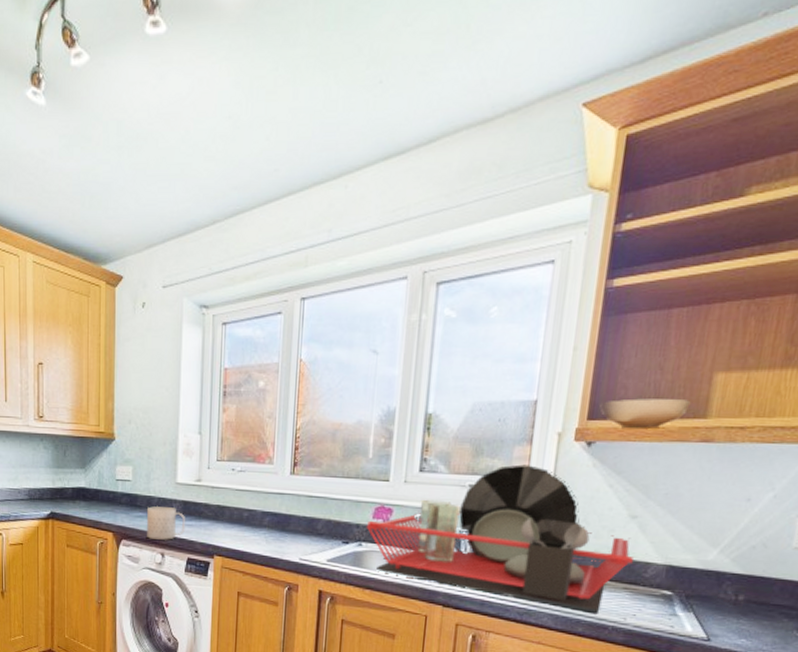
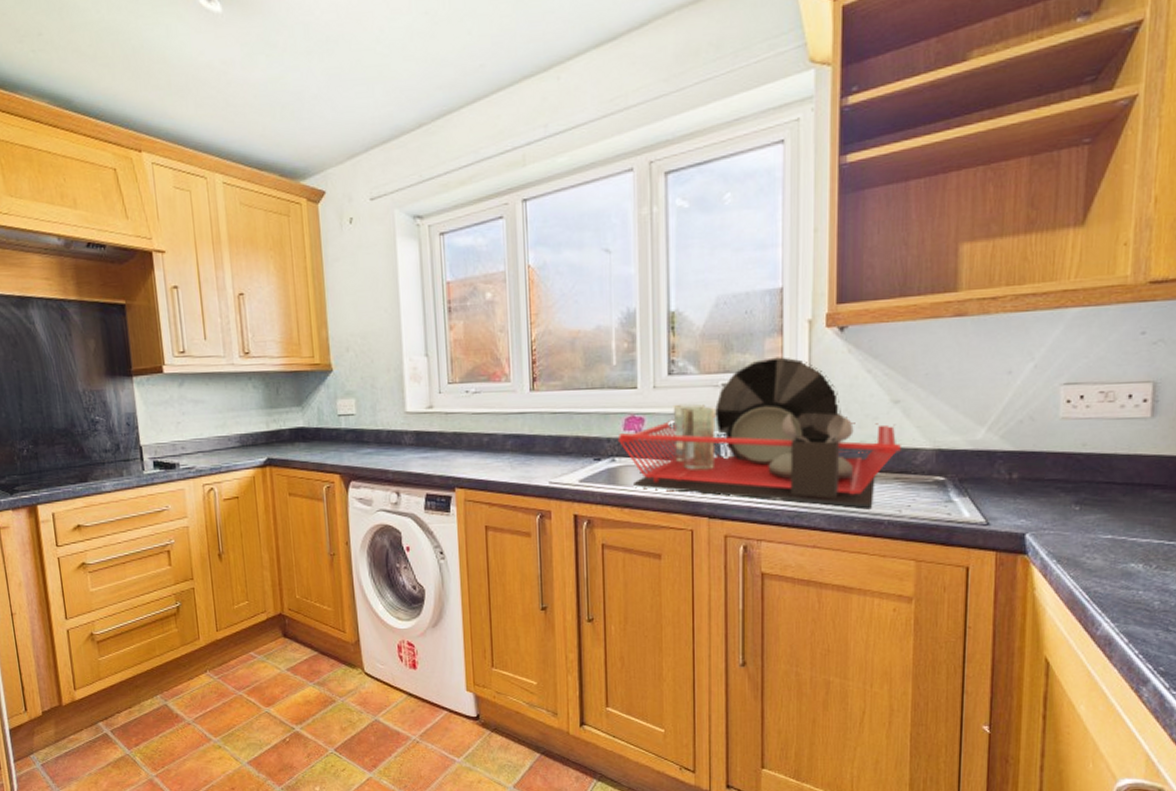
mug: present [146,505,186,540] -> none [375,439,421,477]
bowl: present [600,398,691,429] -> none [848,274,940,309]

